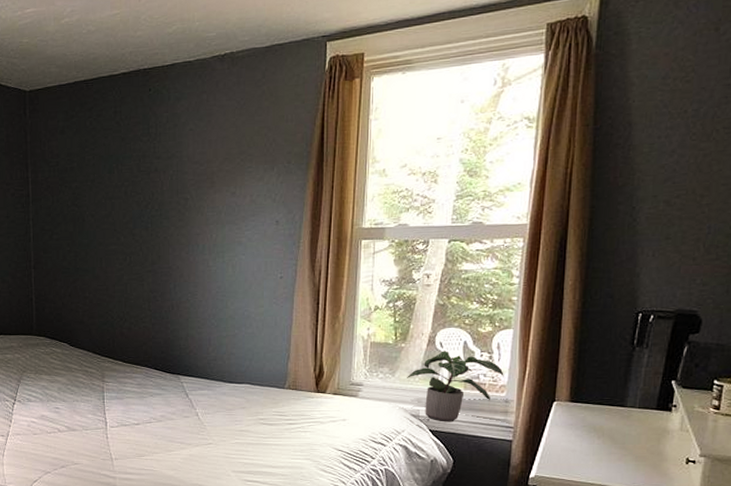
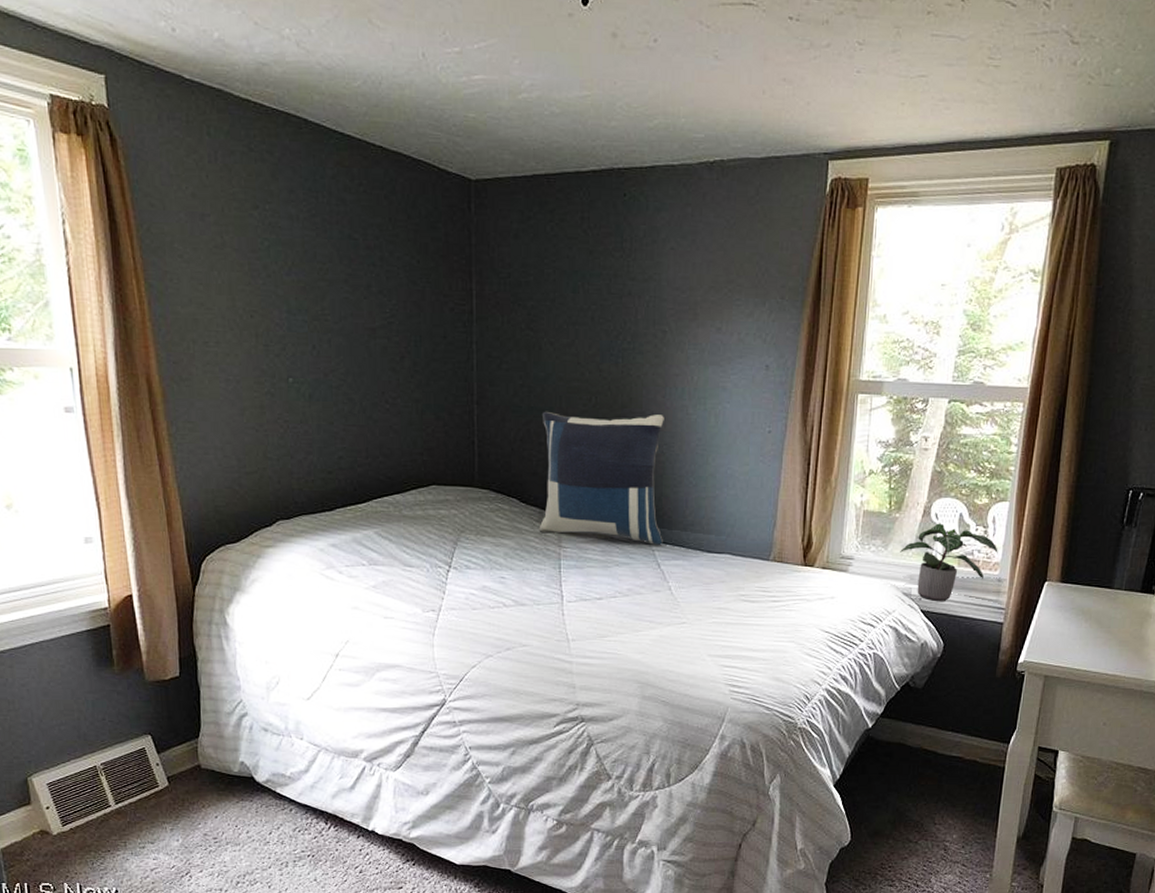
pillow: none [85,268,190,378] -> present [539,411,664,545]

